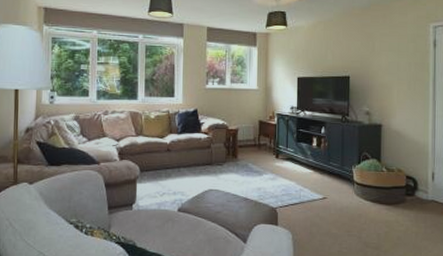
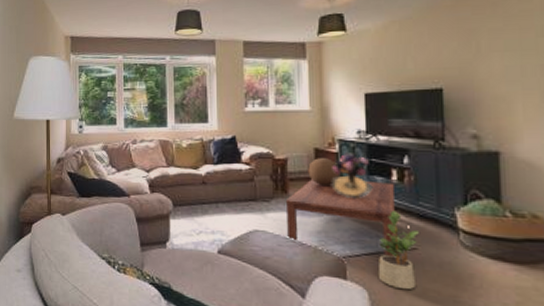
coffee table: none [235,145,314,206] -> present [285,179,395,258]
decorative sphere: none [253,129,277,152] -> present [308,158,341,187]
bouquet: none [270,123,300,162] -> present [331,151,373,200]
potted plant: none [299,169,328,230] -> present [377,210,419,290]

